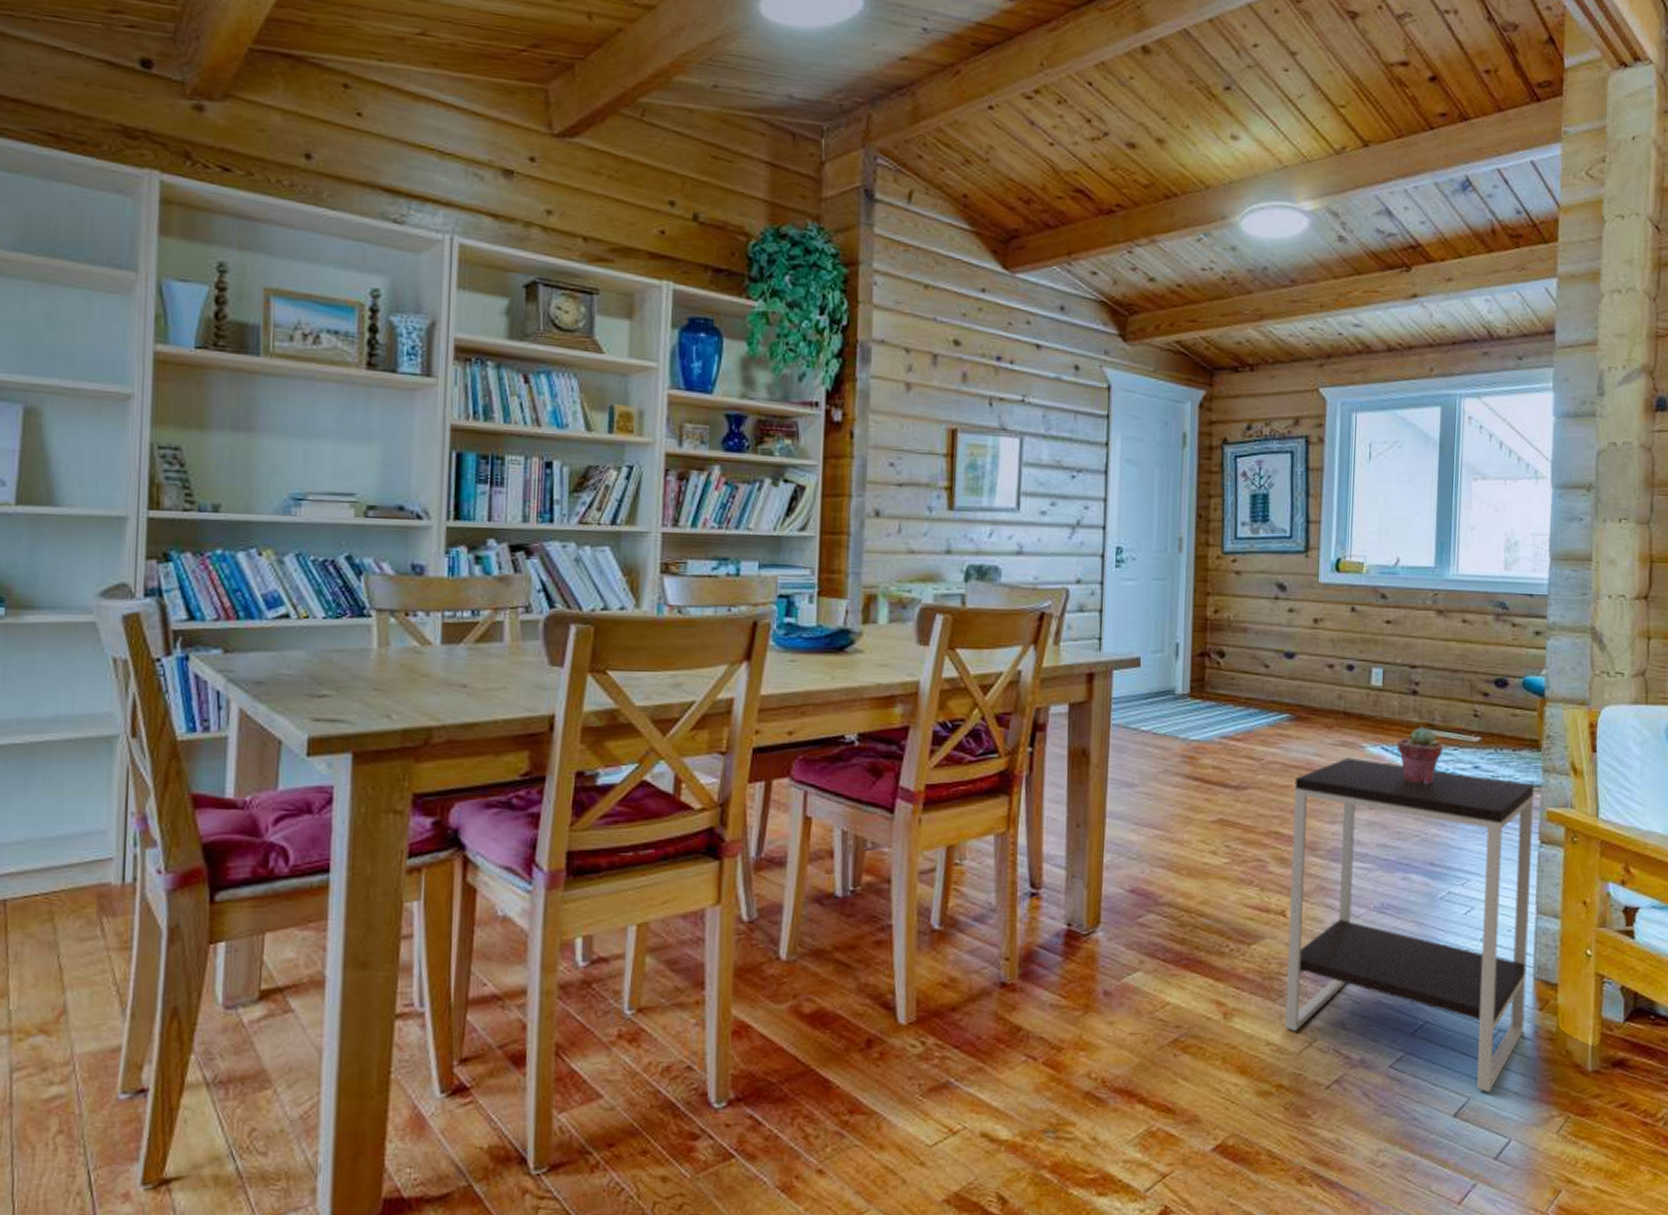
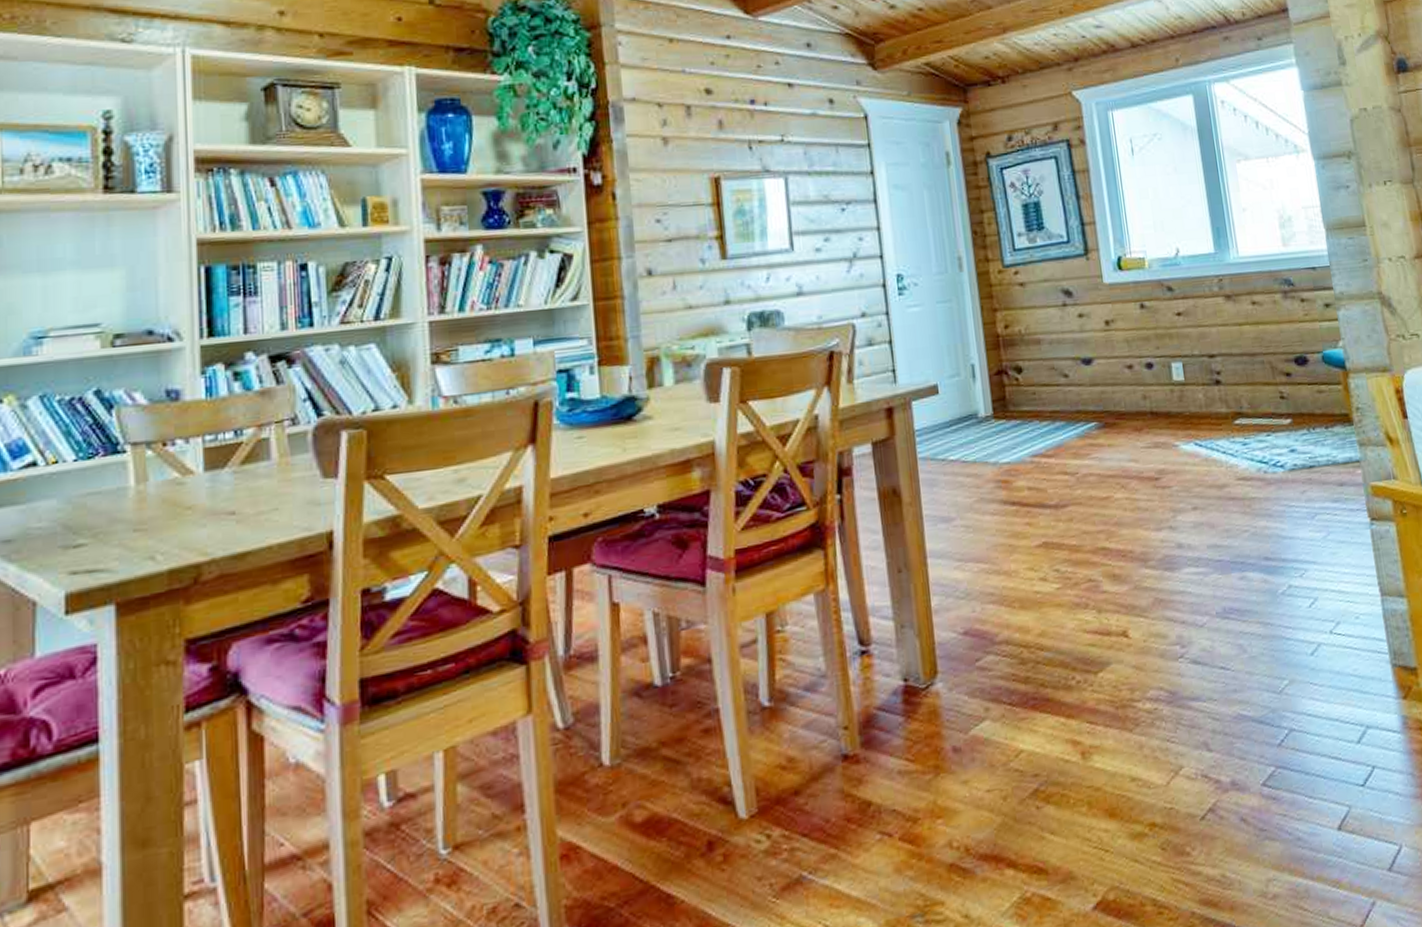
side table: present [1285,757,1534,1093] -> none [1113,458,1393,798]
potted succulent: present [1397,727,1443,785] -> none [1209,416,1257,476]

